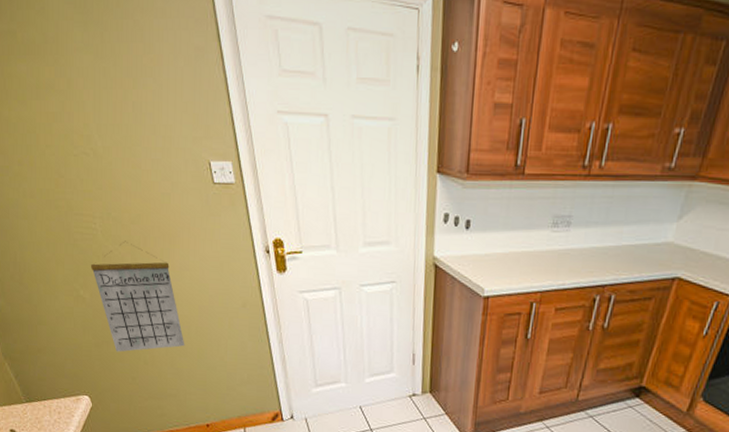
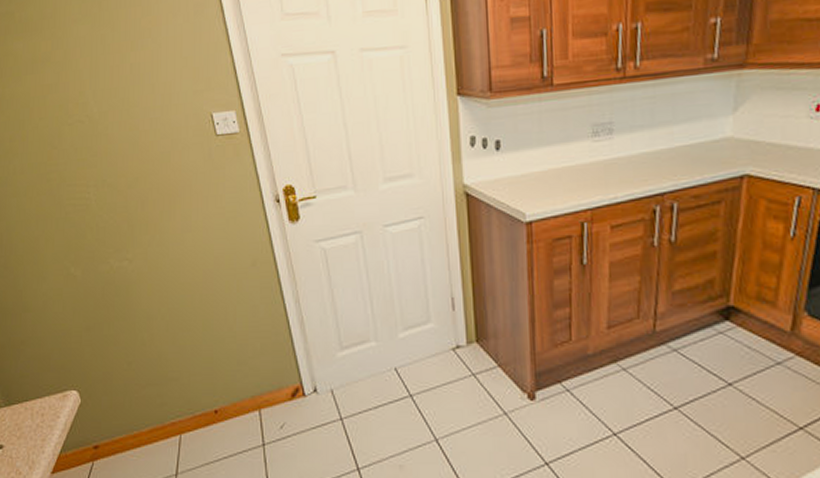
calendar: present [90,241,185,352] -> none [82,207,188,334]

